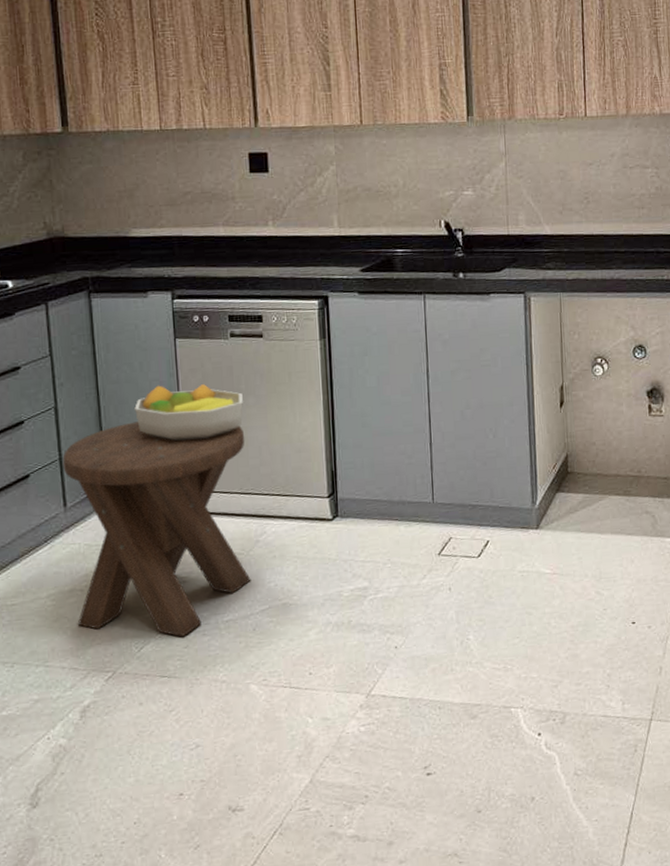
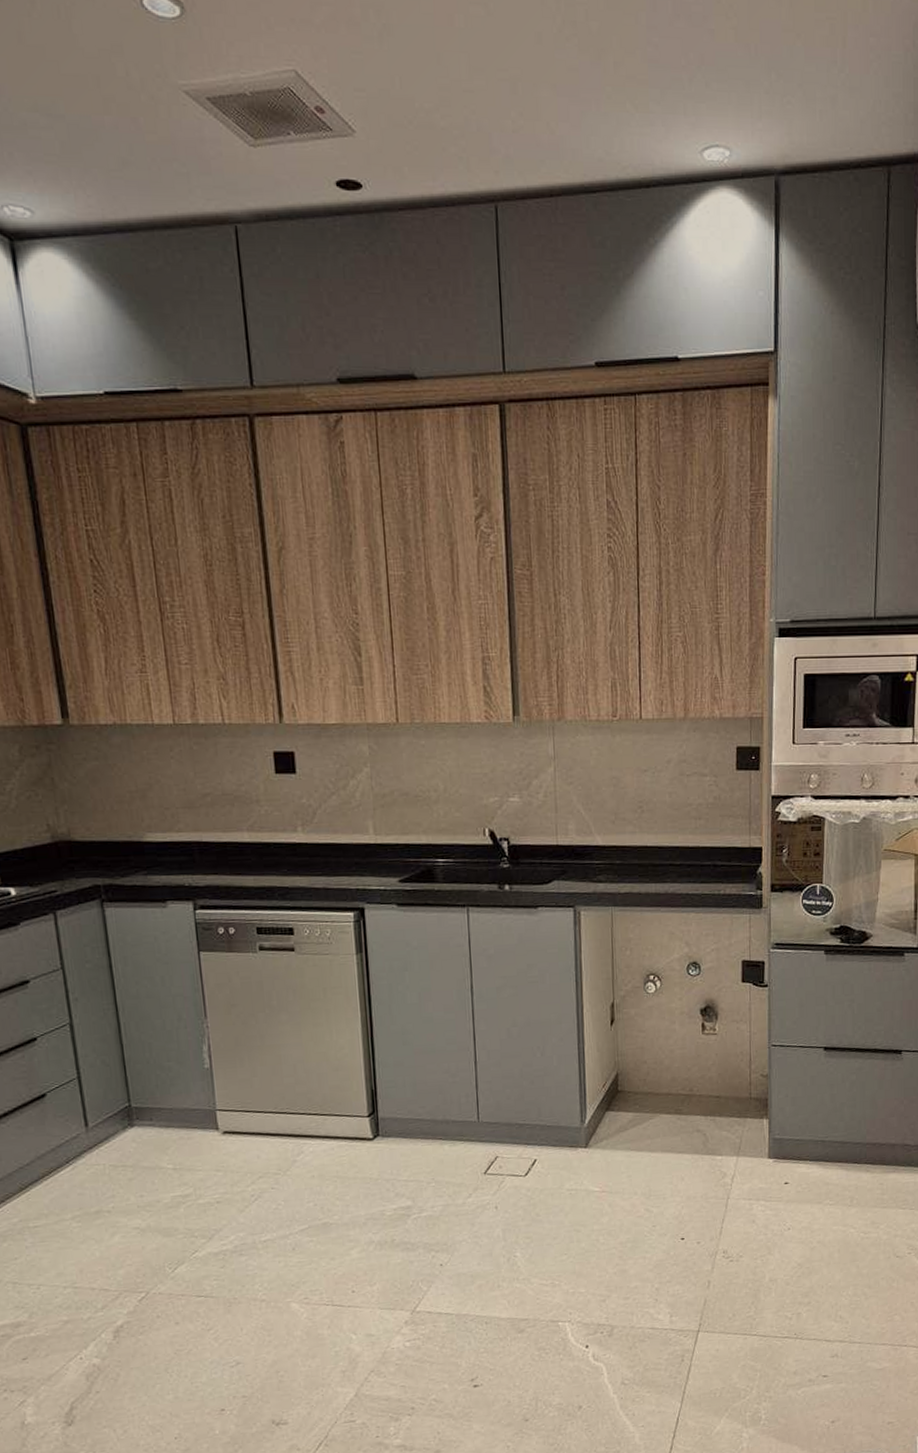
music stool: present [62,421,251,637] -> none [81,1038,289,1257]
fruit bowl: present [134,383,243,441] -> none [157,999,275,1059]

